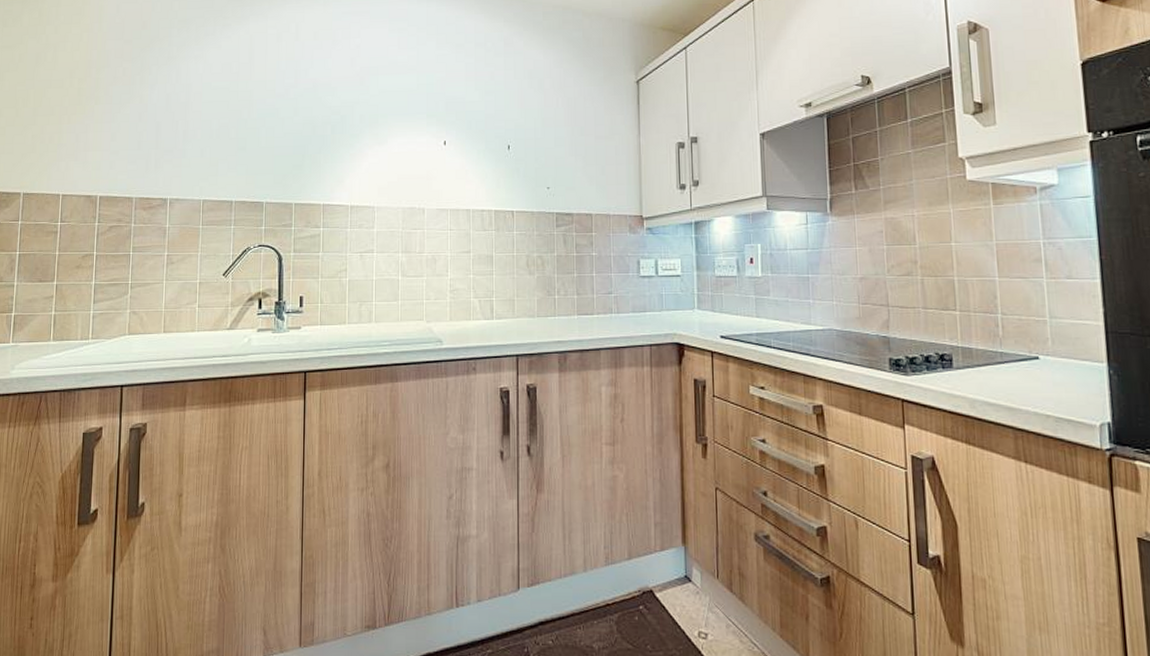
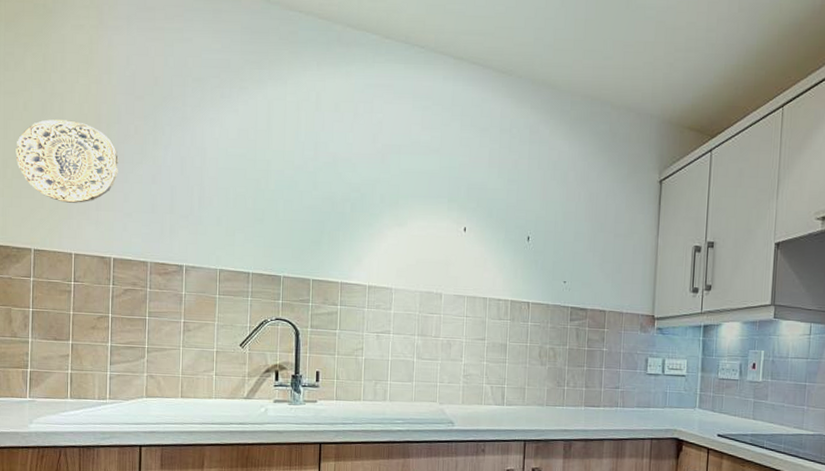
decorative plate: none [10,68,107,146] -> present [16,119,118,203]

